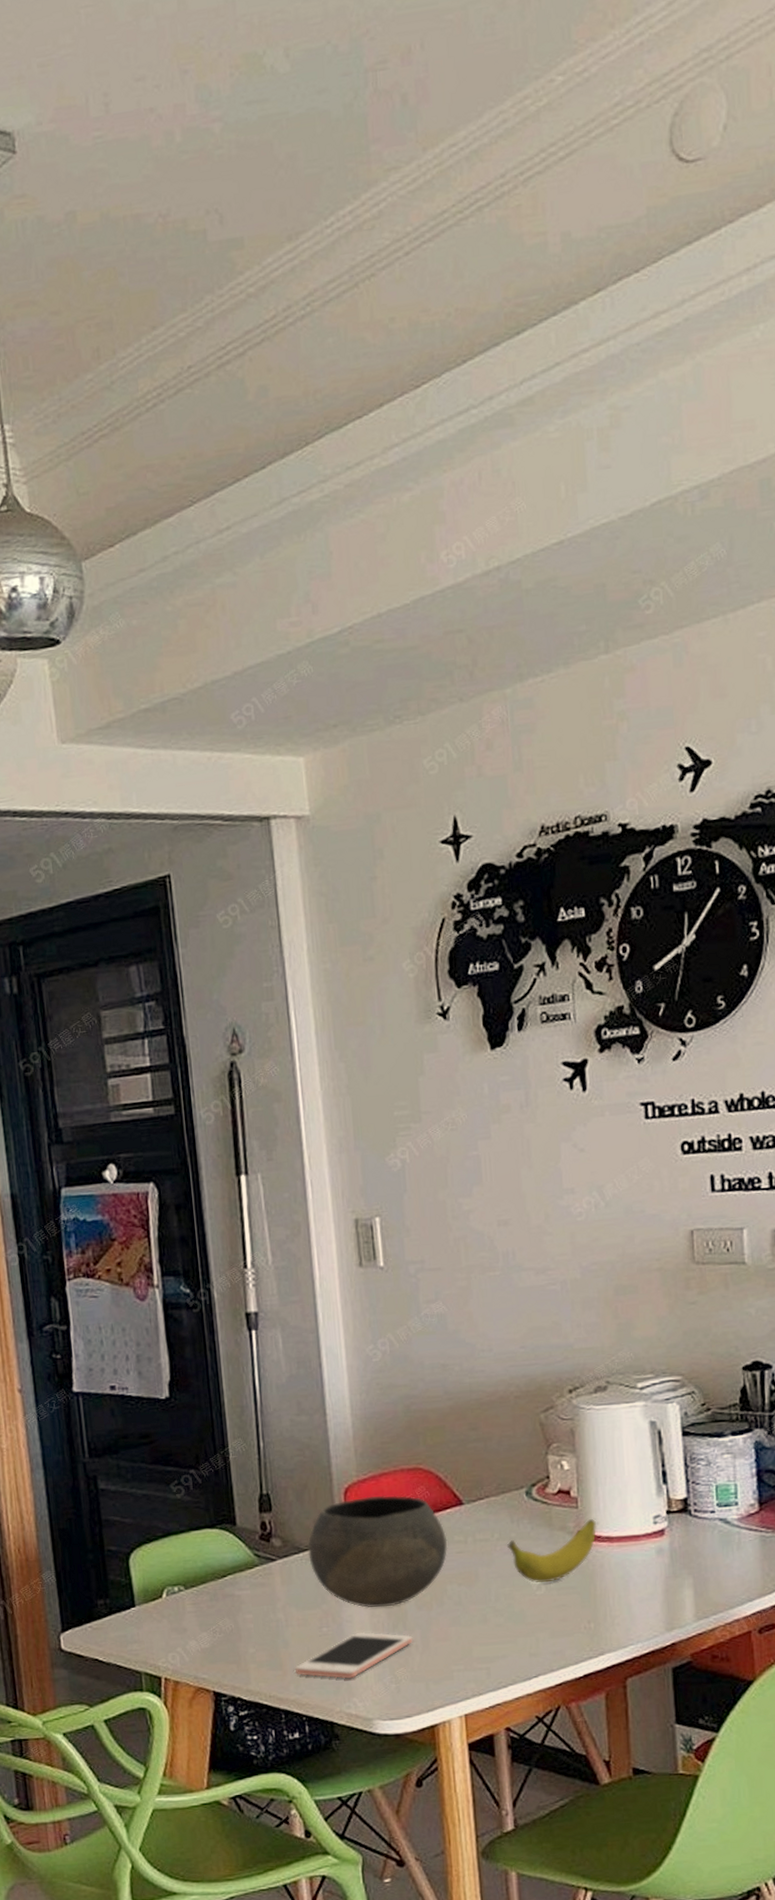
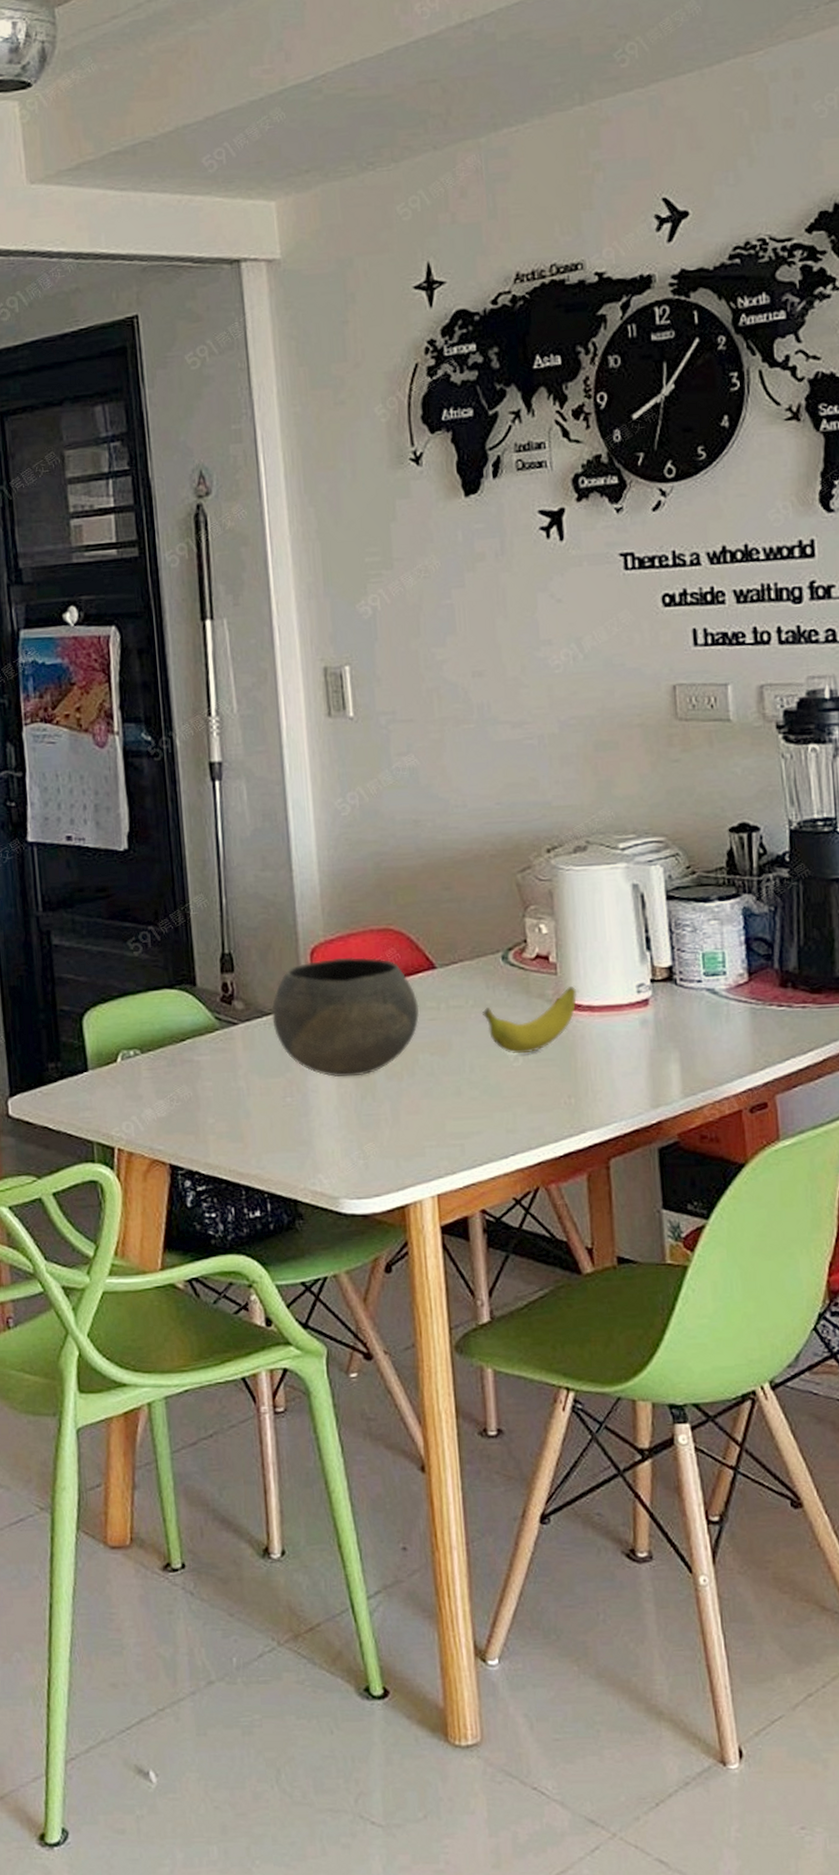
cell phone: present [295,1632,413,1679] -> none [257,1103,382,1153]

